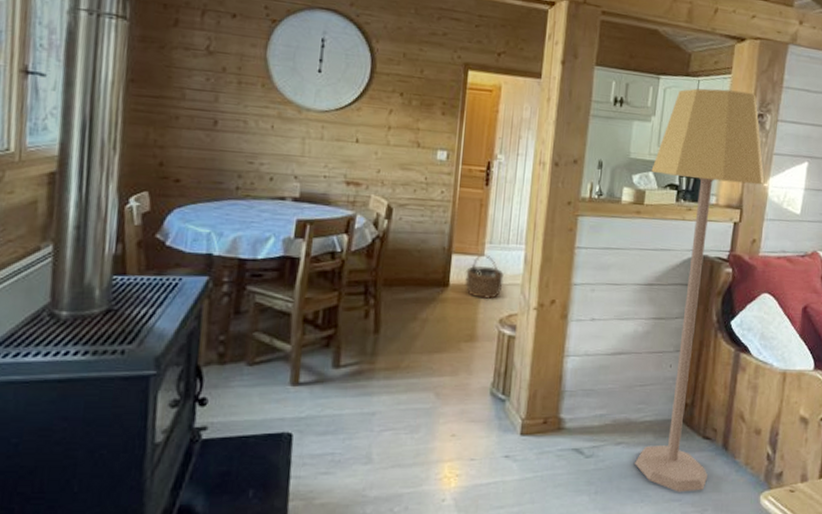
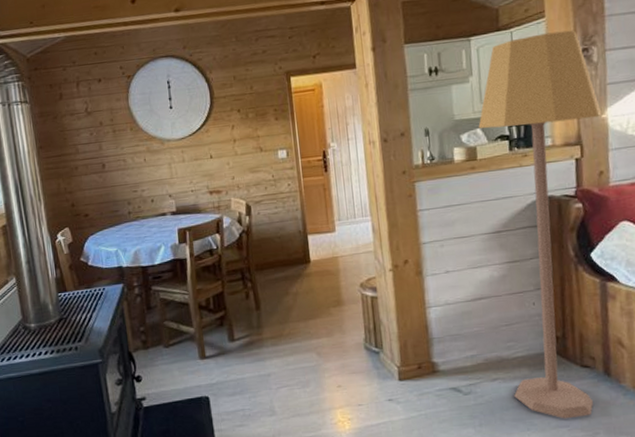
wicker basket: present [464,254,504,299] -> none [322,230,358,269]

